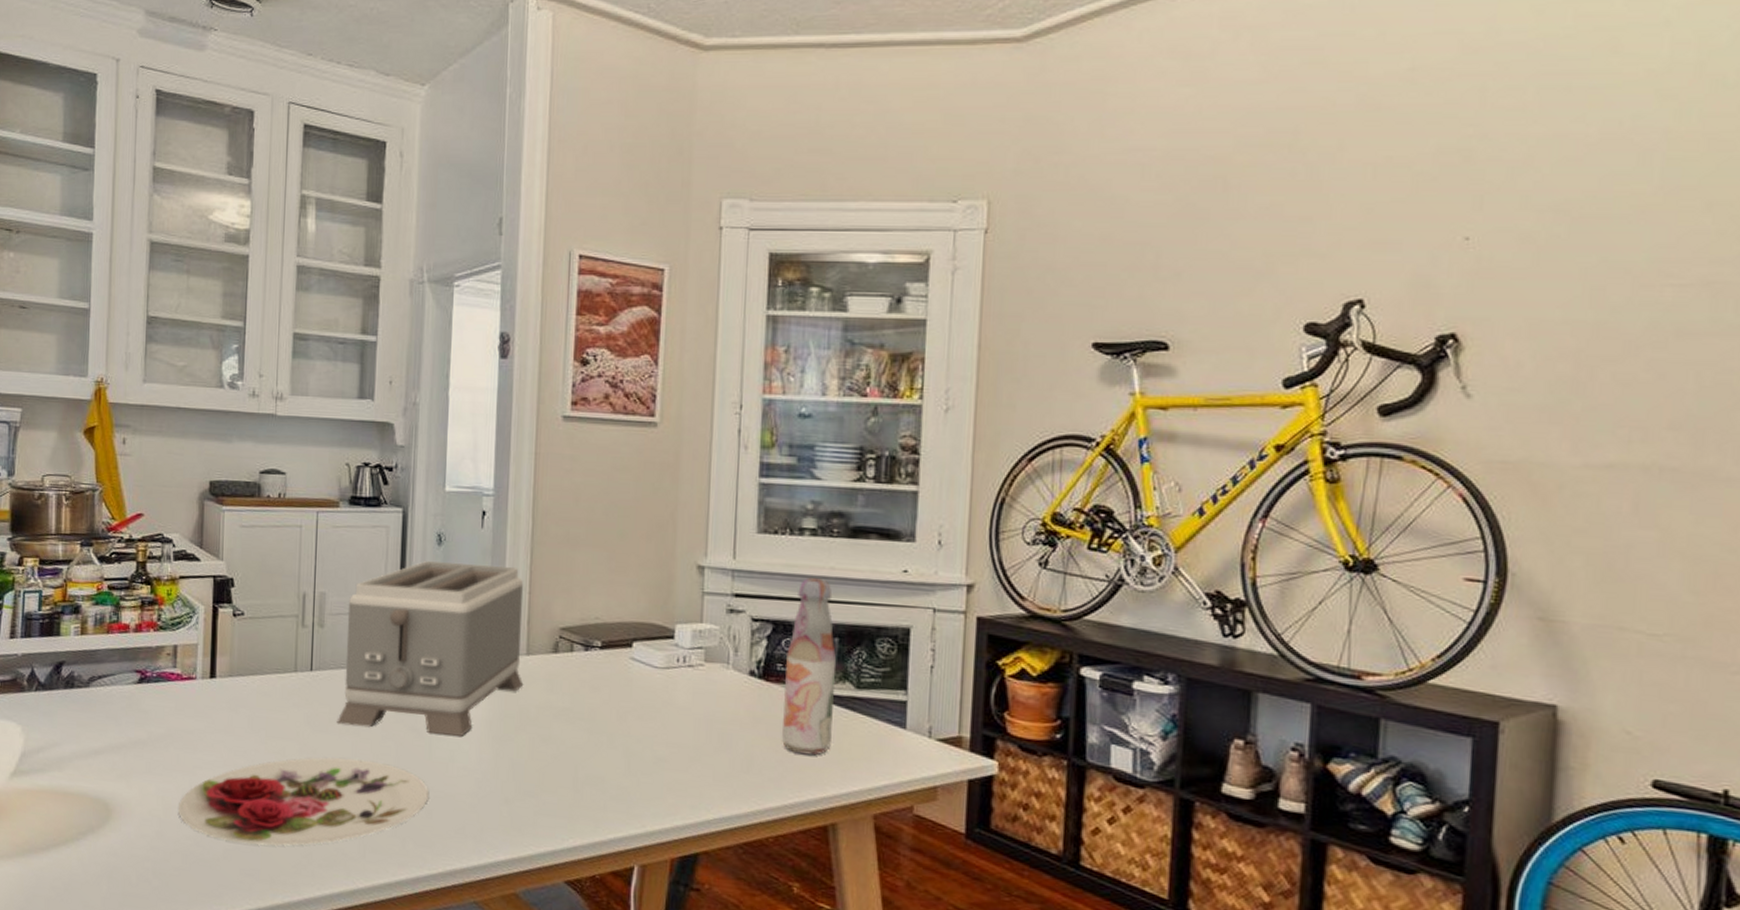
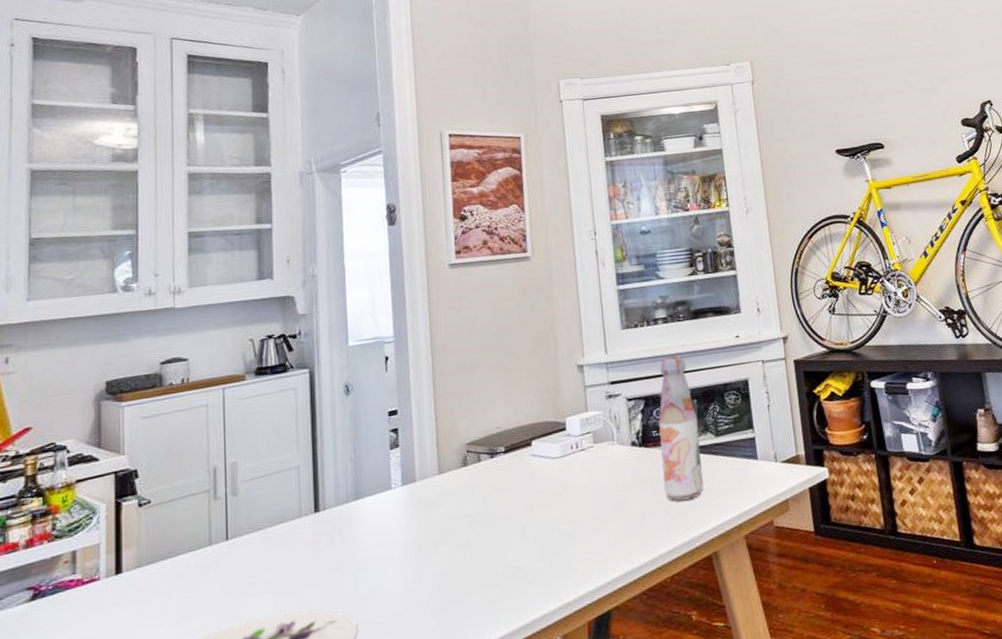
toaster: present [336,561,524,737] -> none [257,400,439,585]

